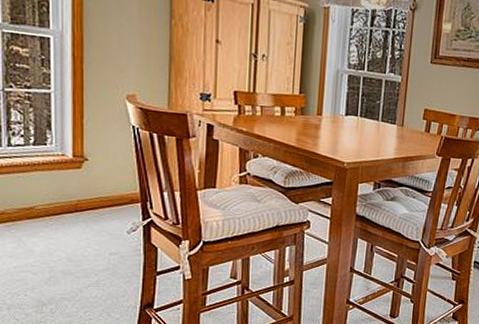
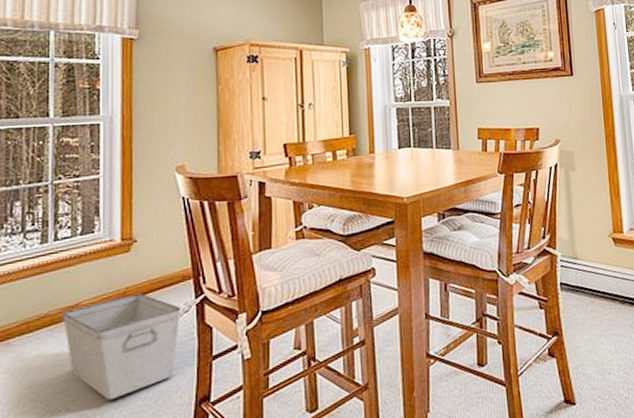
storage bin: none [17,207,130,294] -> present [61,293,182,401]

